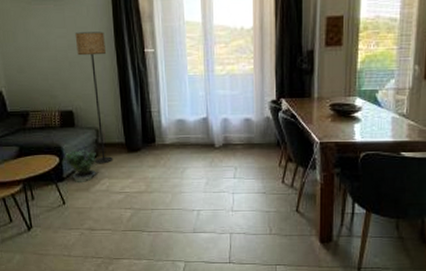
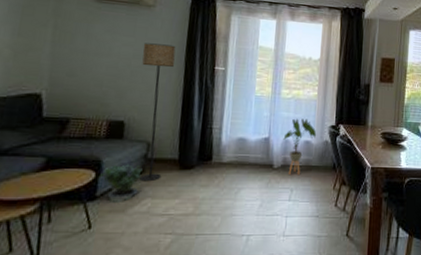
house plant: none [222,95,257,153] -> present [283,118,317,175]

